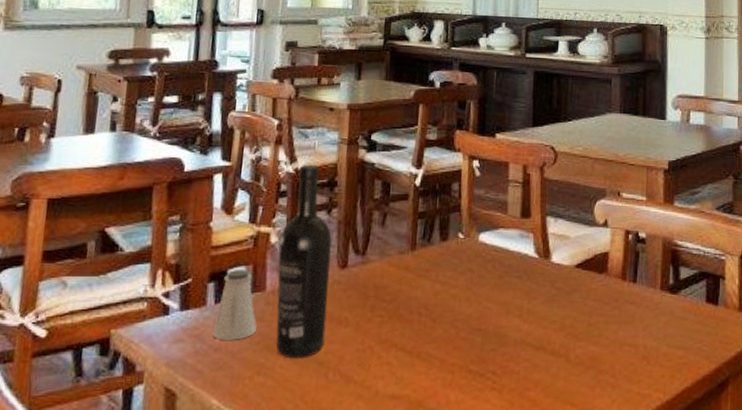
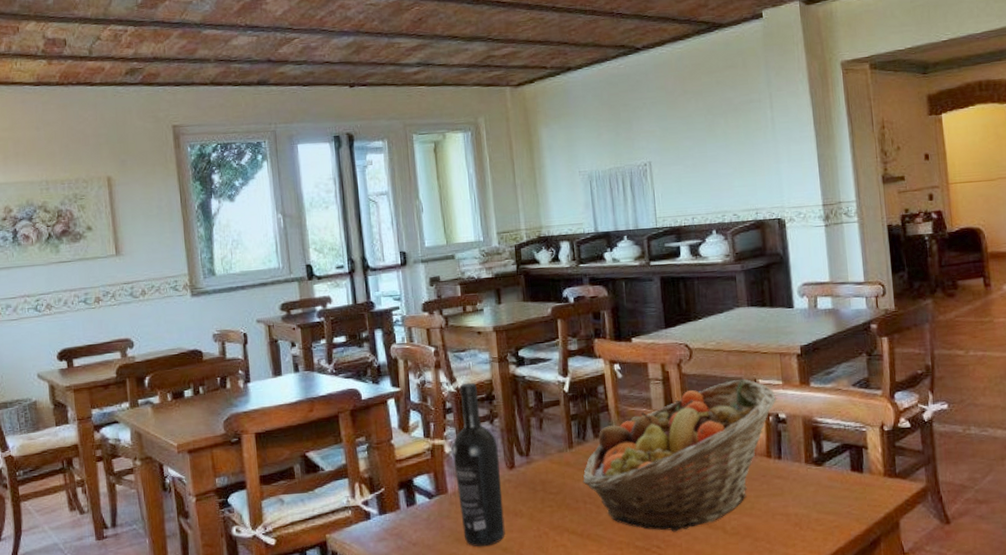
saltshaker: present [212,268,258,340] -> none [409,476,447,536]
fruit basket: none [421,190,639,357] -> present [583,378,777,532]

